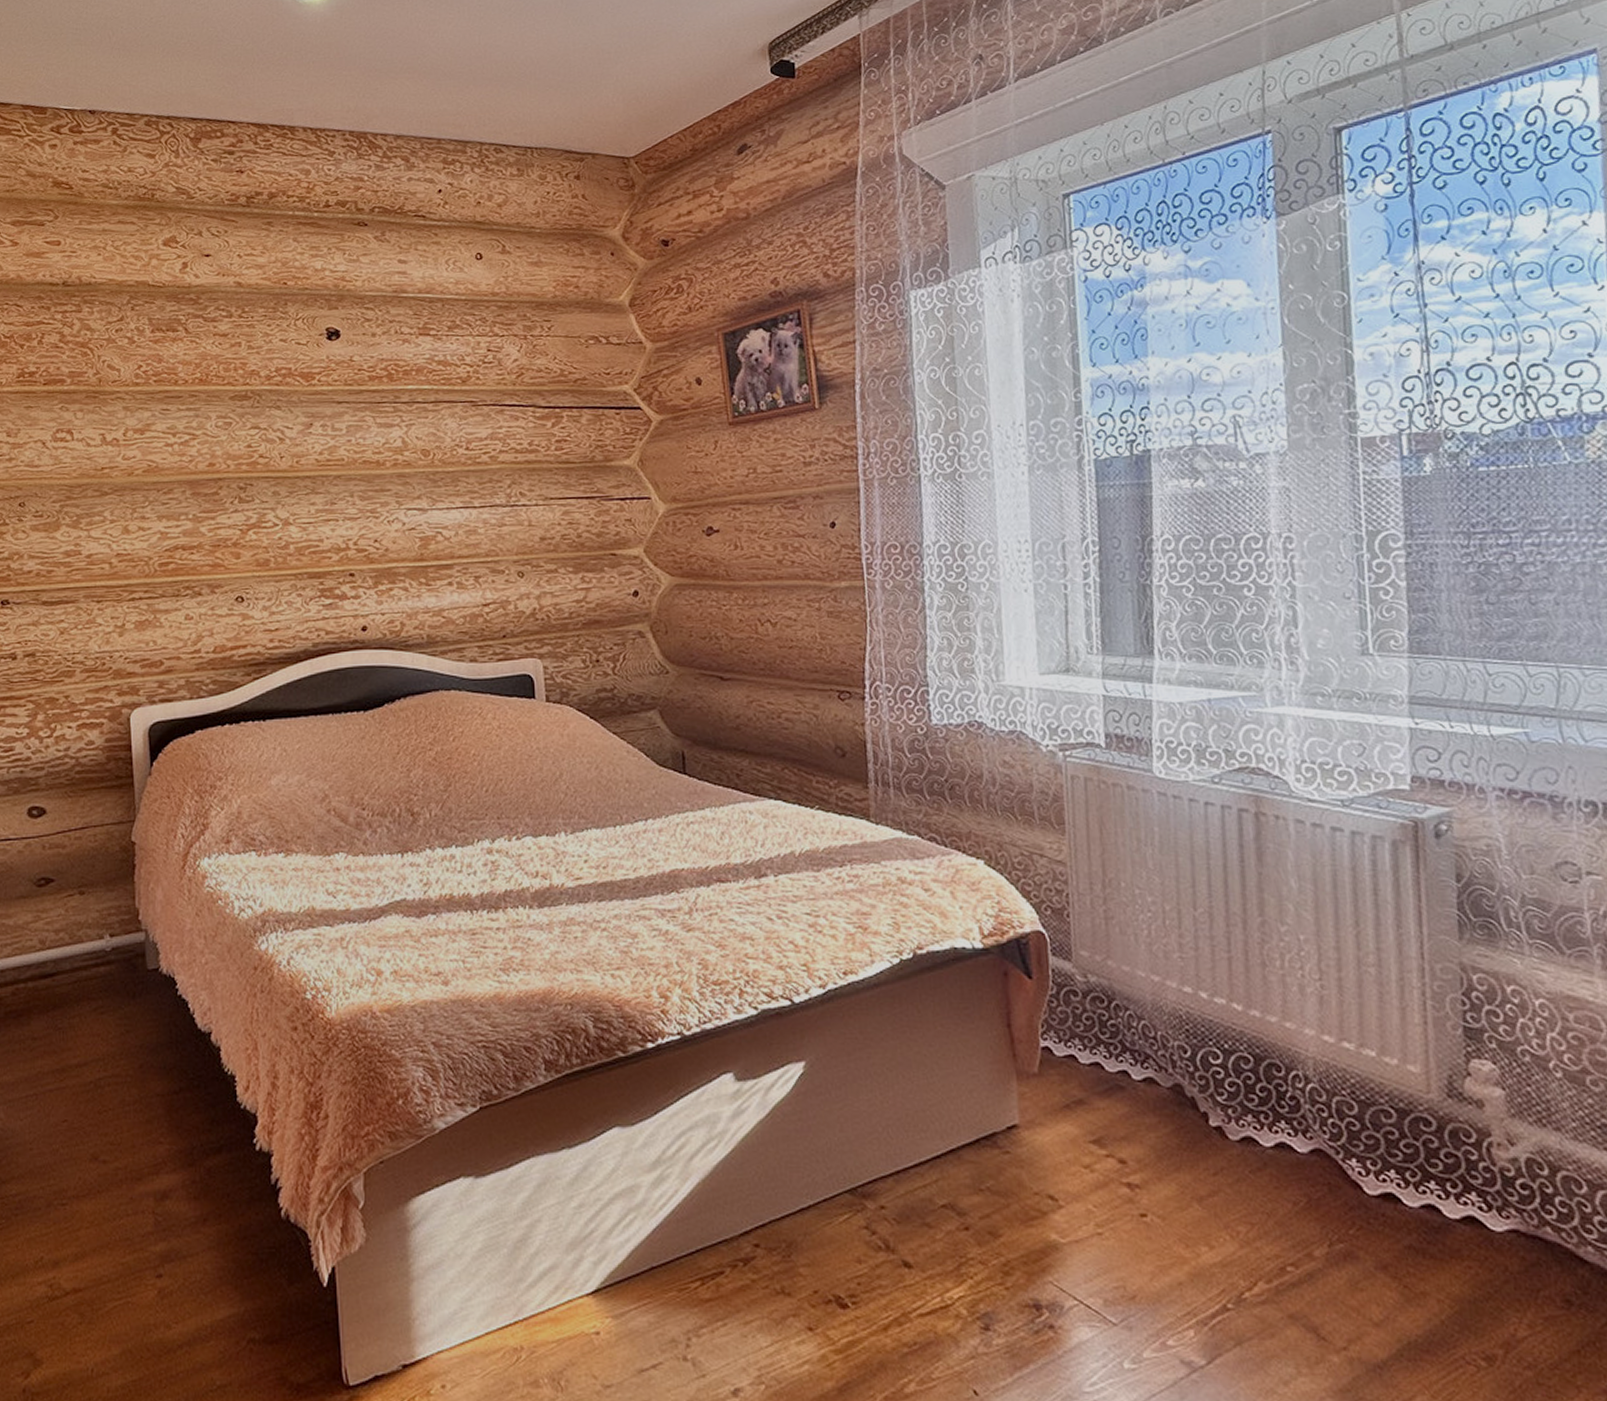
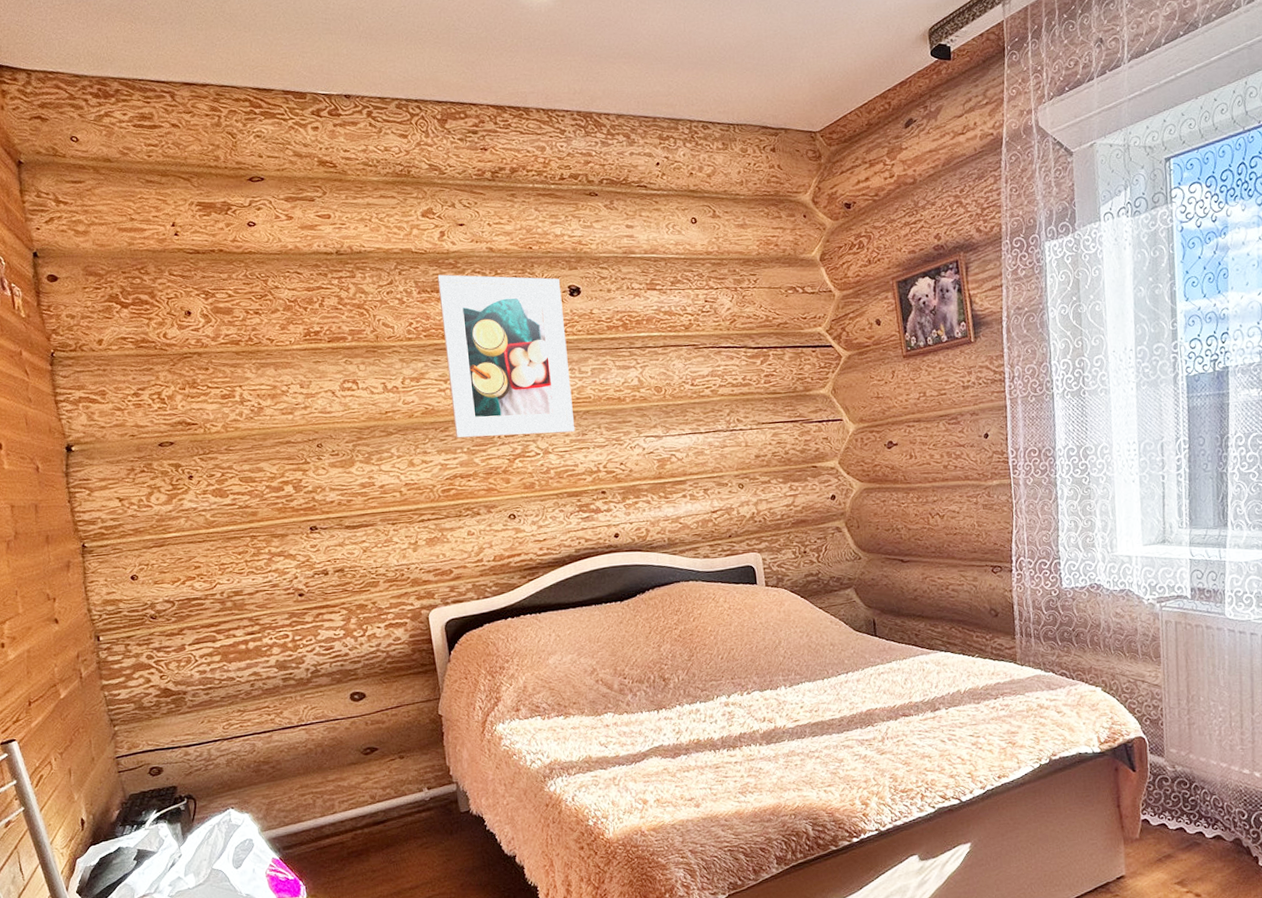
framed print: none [175,311,323,503] -> present [437,274,575,438]

